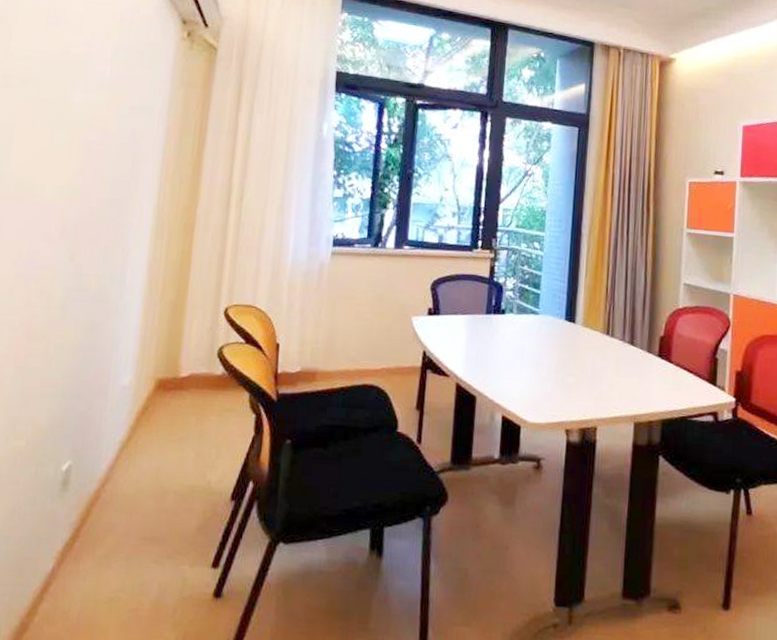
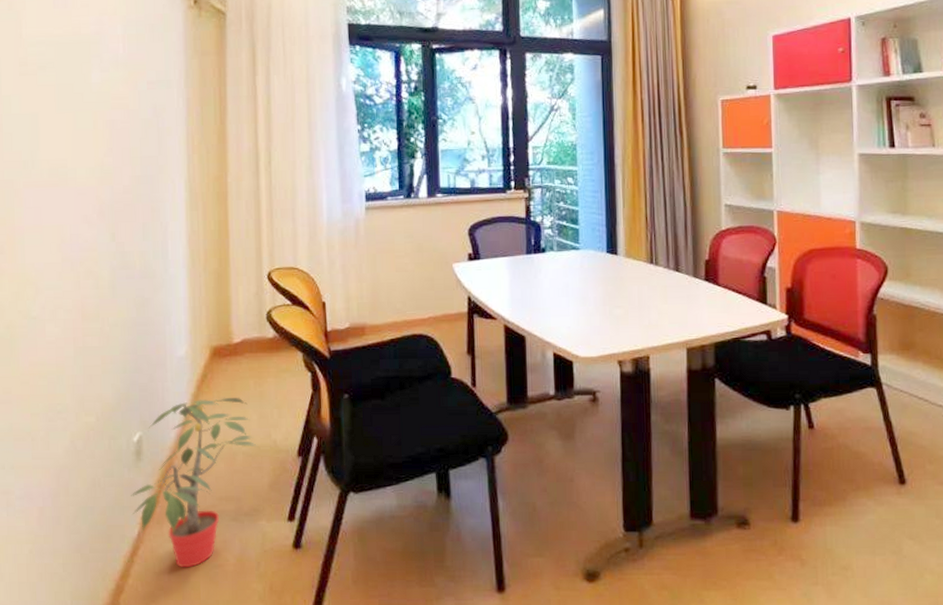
potted plant: none [49,432,191,610] -> present [131,397,258,568]

